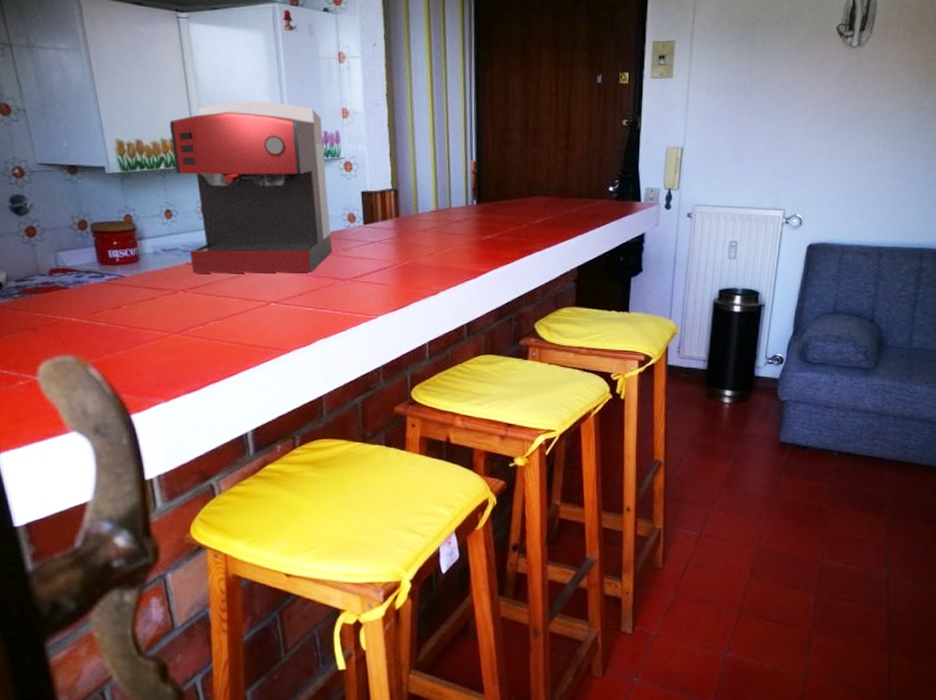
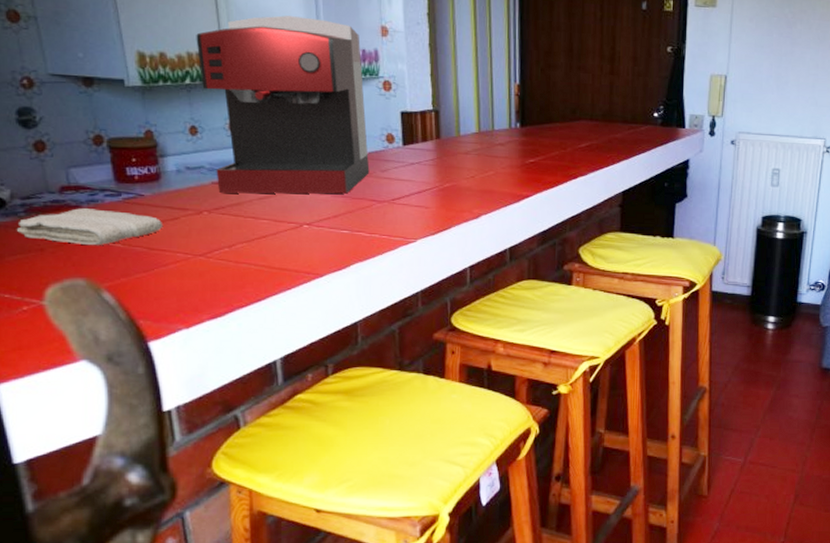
washcloth: none [13,289,143,325] -> present [17,208,163,246]

